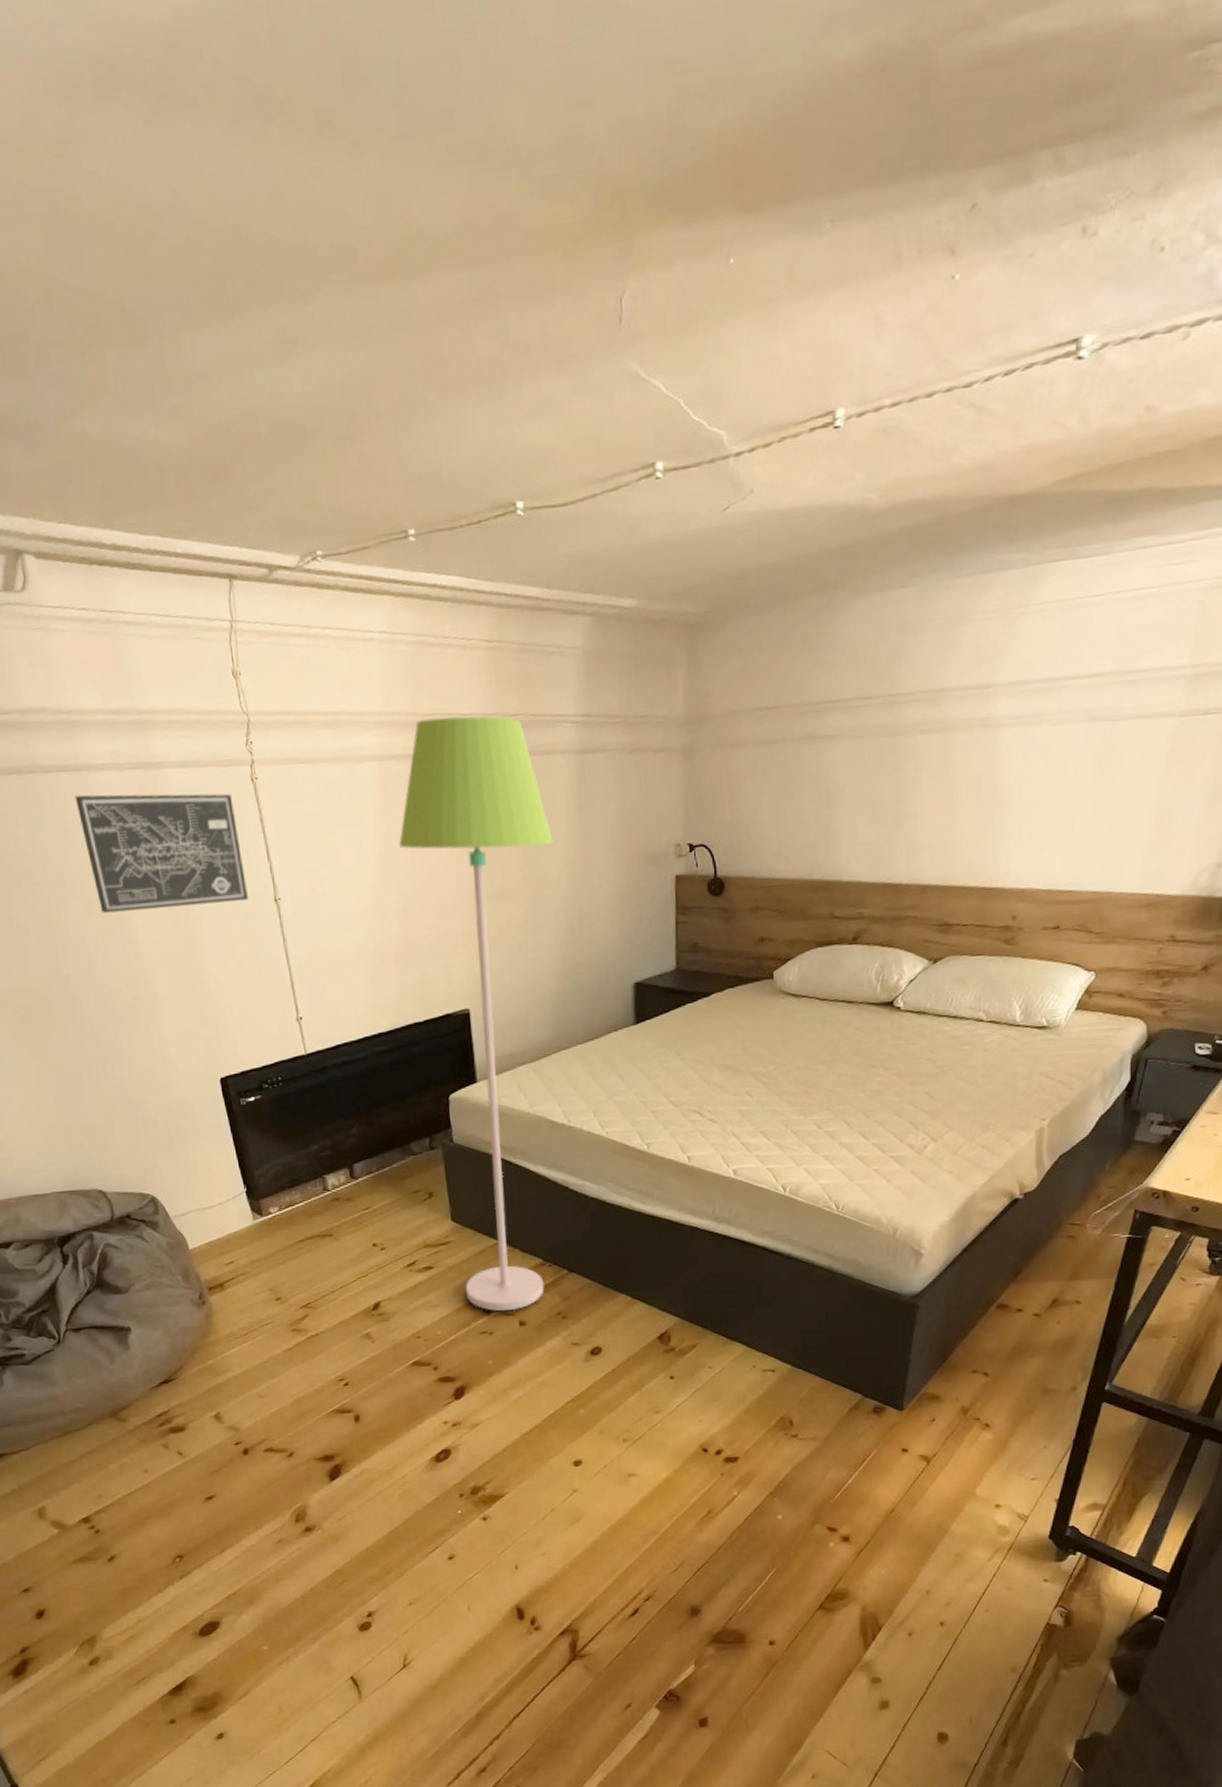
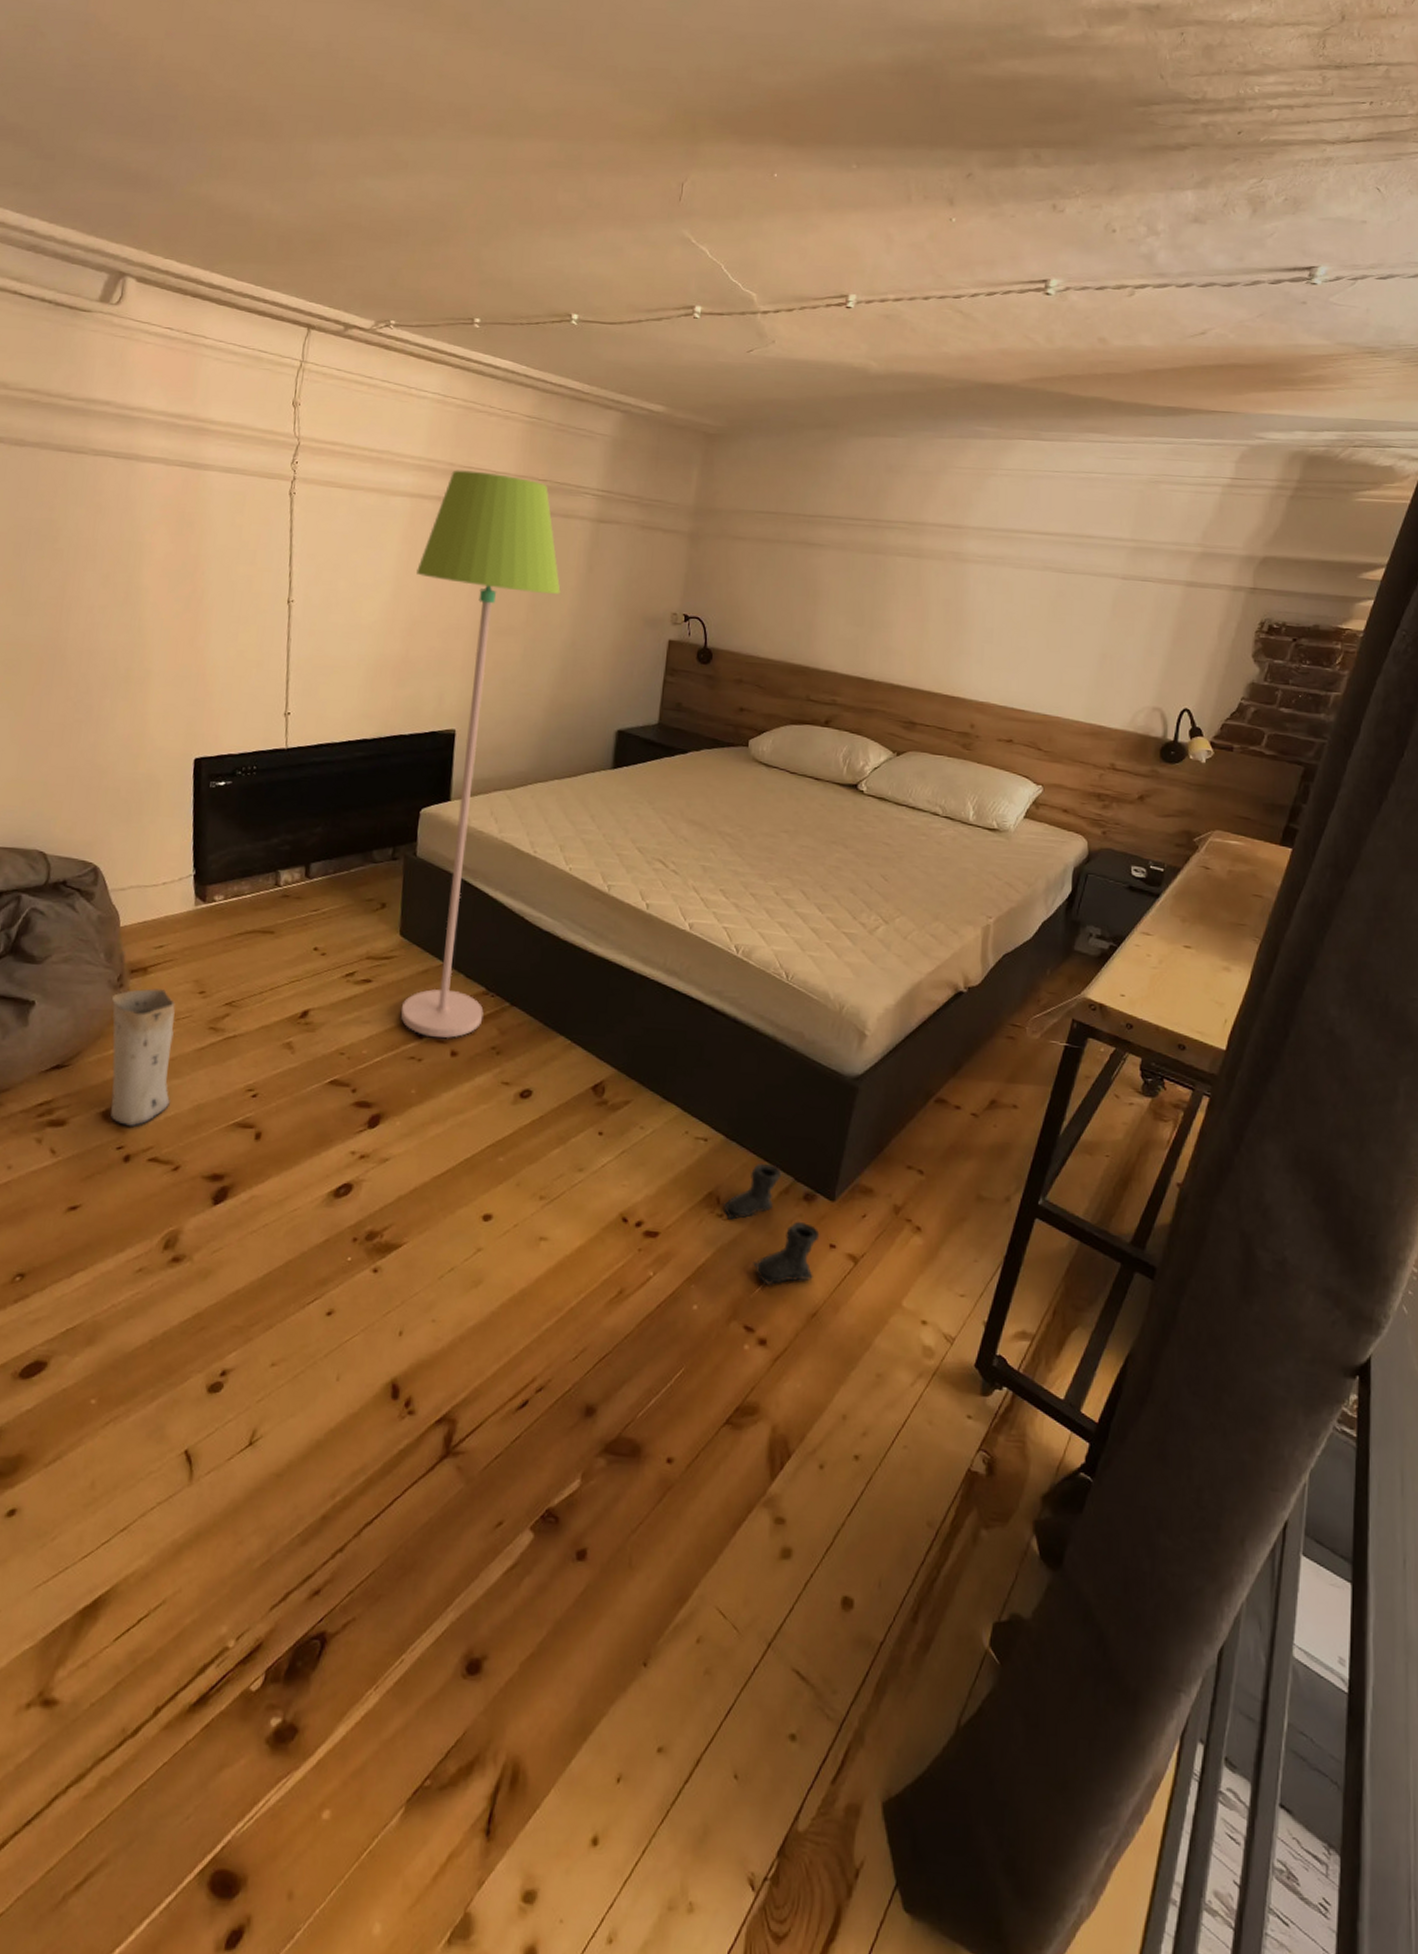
wall art: present [74,793,248,913] -> none [115,479,268,597]
vase: none [198,1301,272,1425] -> present [110,988,176,1127]
boots: none [796,1384,892,1490] -> present [722,1162,820,1285]

